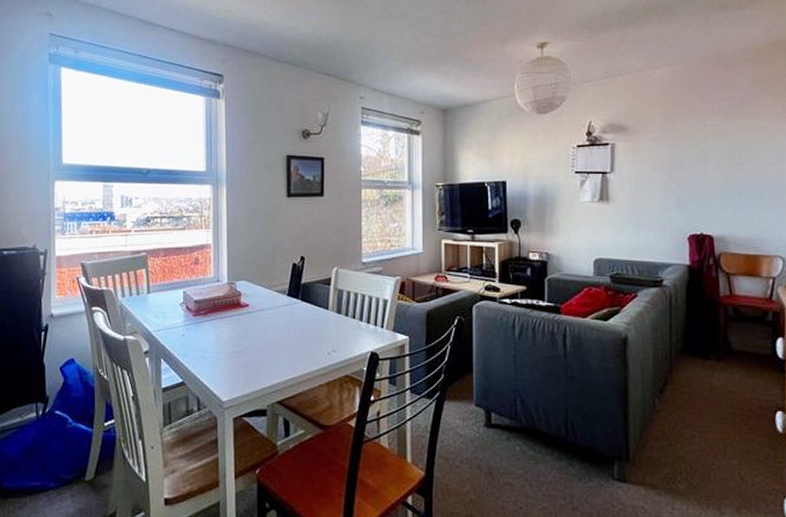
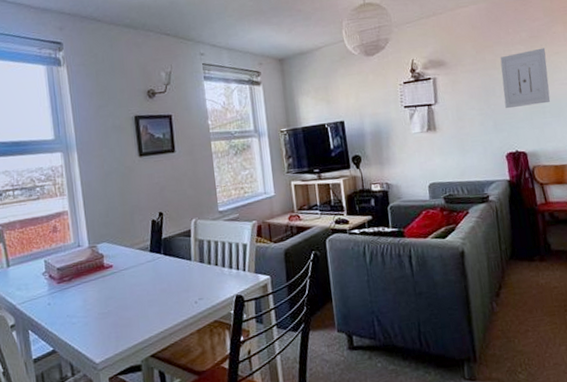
wall art: none [692,121,749,185] -> present [500,48,551,109]

